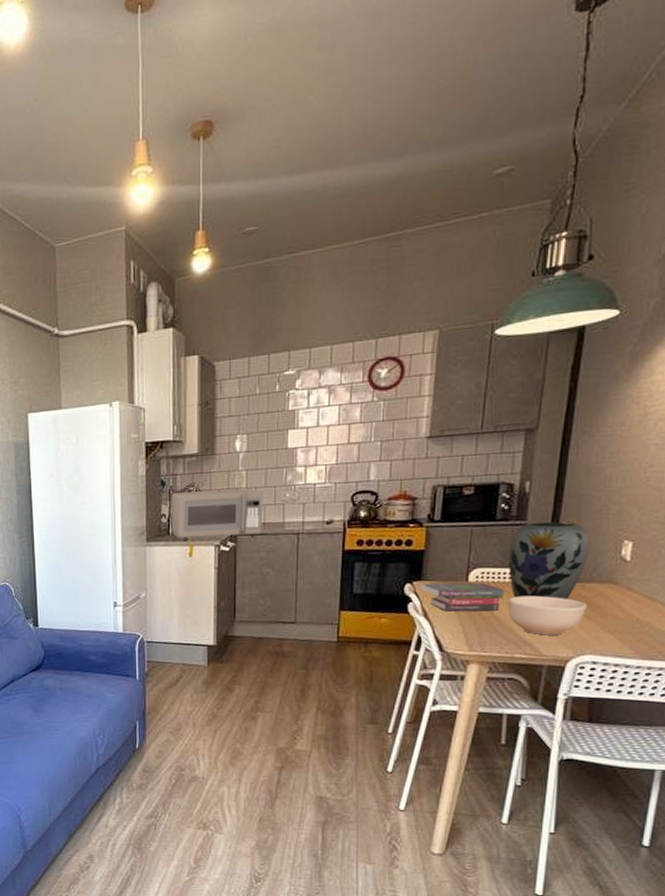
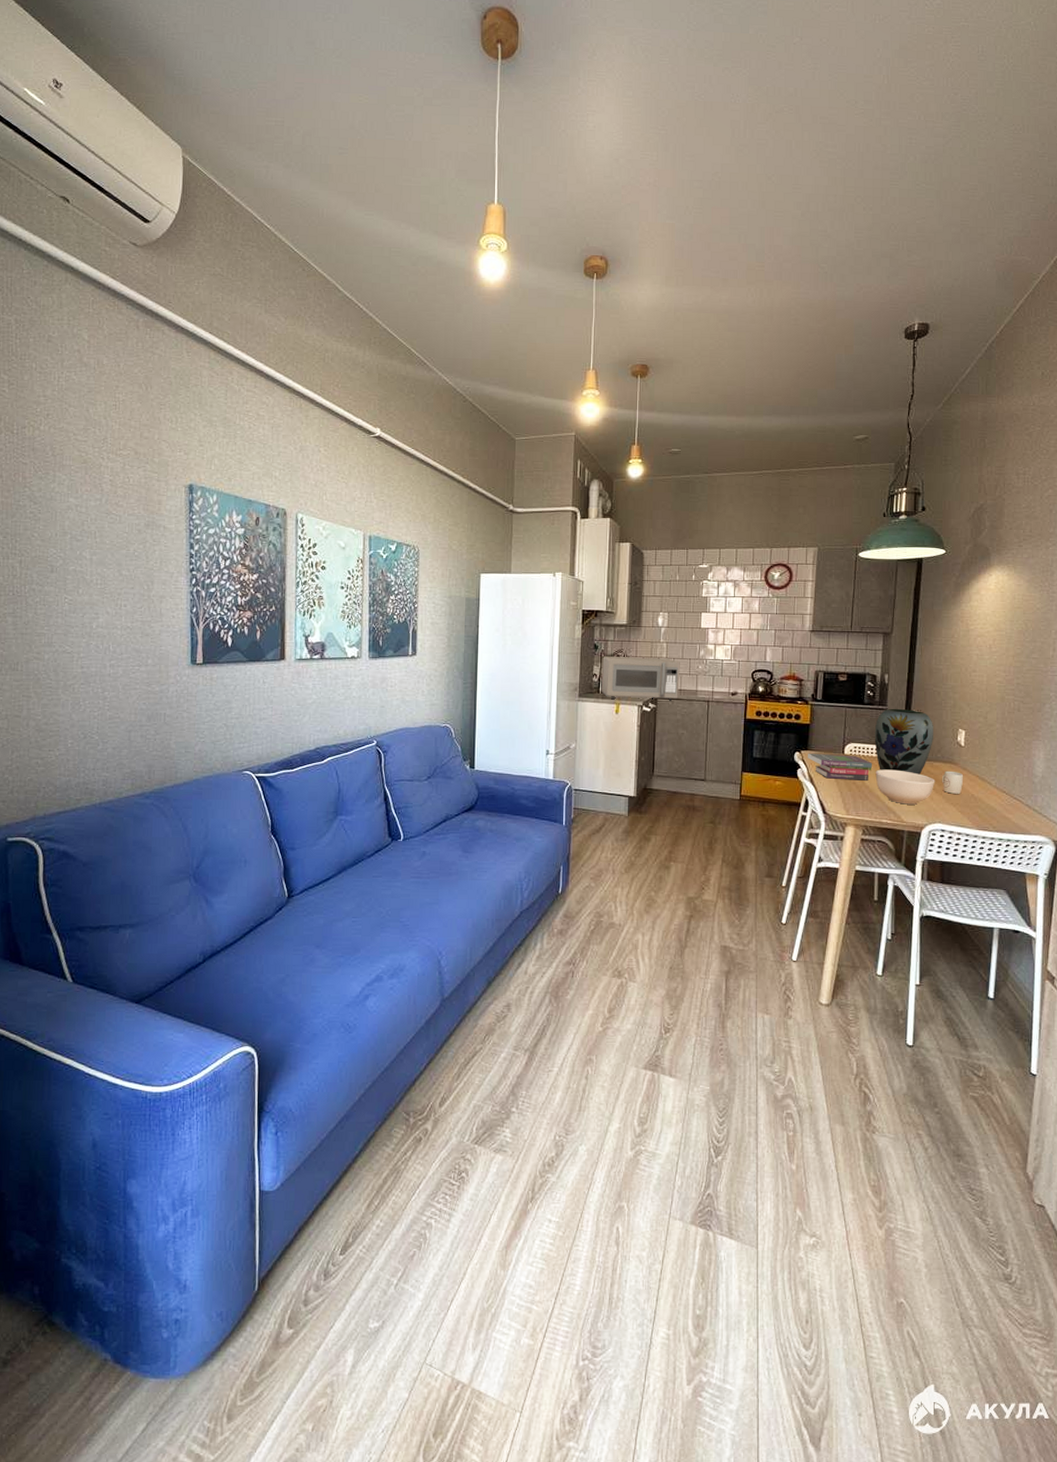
mug: none [596,592,627,620] -> present [941,770,964,795]

